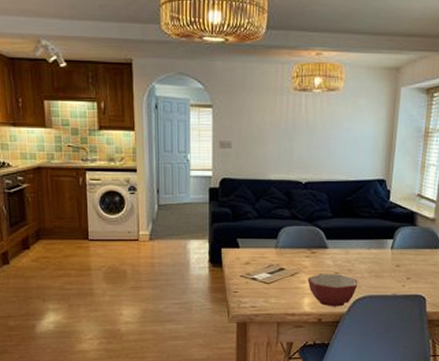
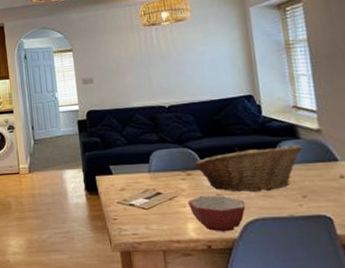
fruit basket: none [318,229,417,273] -> present [192,144,304,193]

